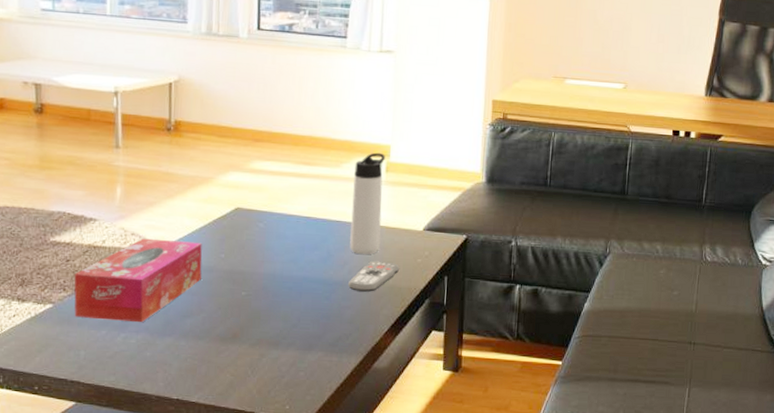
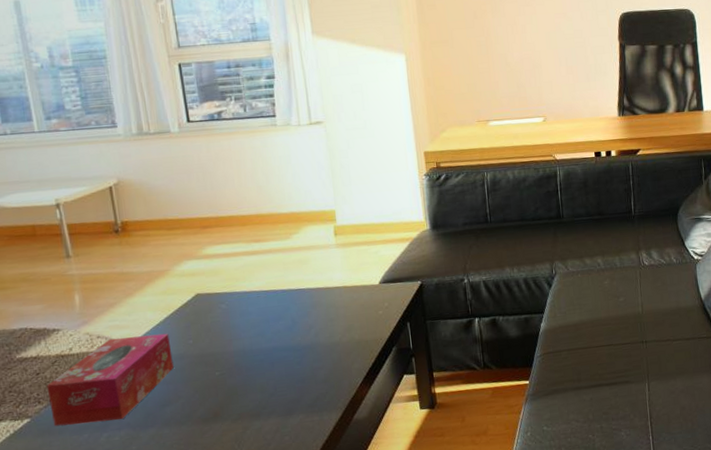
remote control: present [348,261,400,292] -> none [317,319,364,352]
thermos bottle: present [350,152,385,255] -> none [304,218,342,317]

